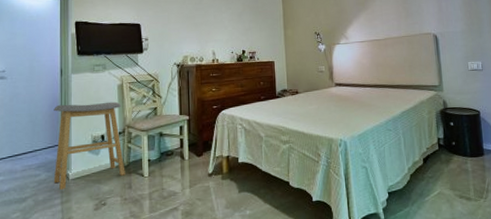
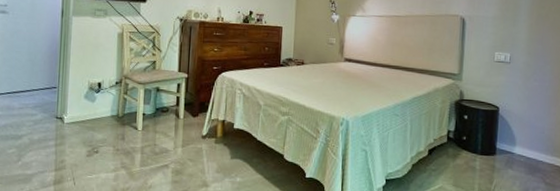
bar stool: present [53,101,125,189] -> none [49,46,120,132]

